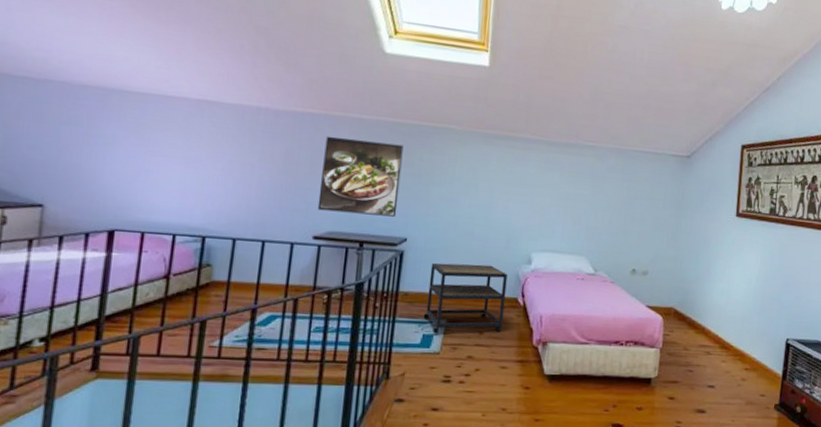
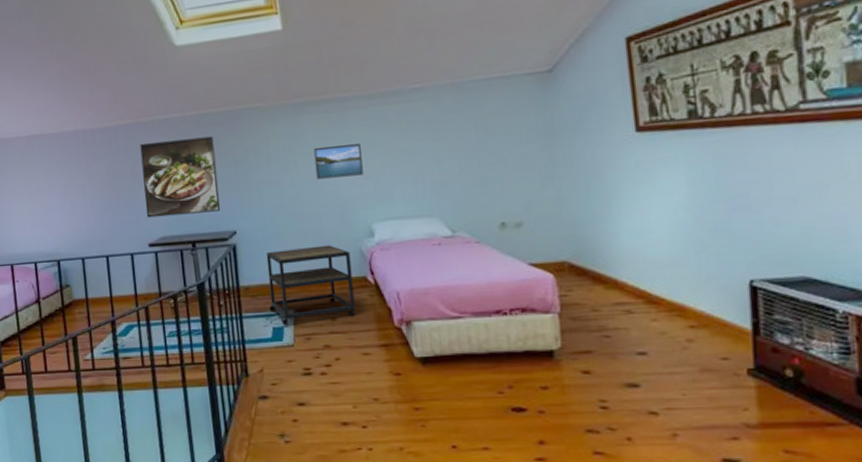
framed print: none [492,176,535,209] -> present [313,144,363,180]

